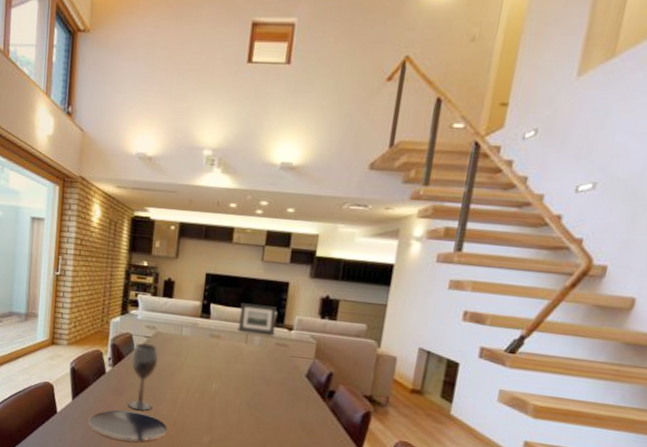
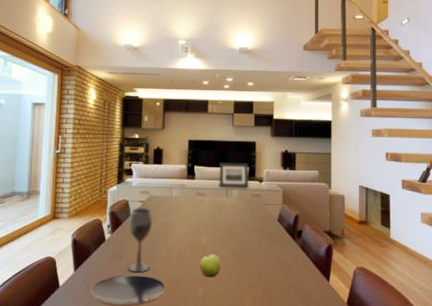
fruit: none [207,402,233,427] -> present [200,254,221,277]

